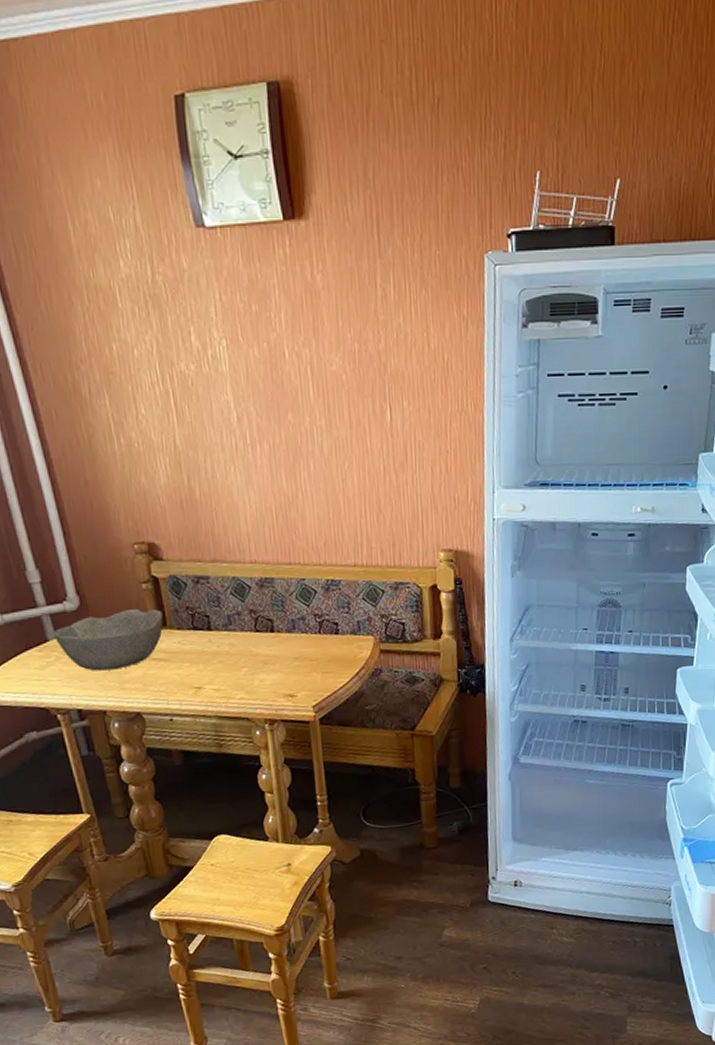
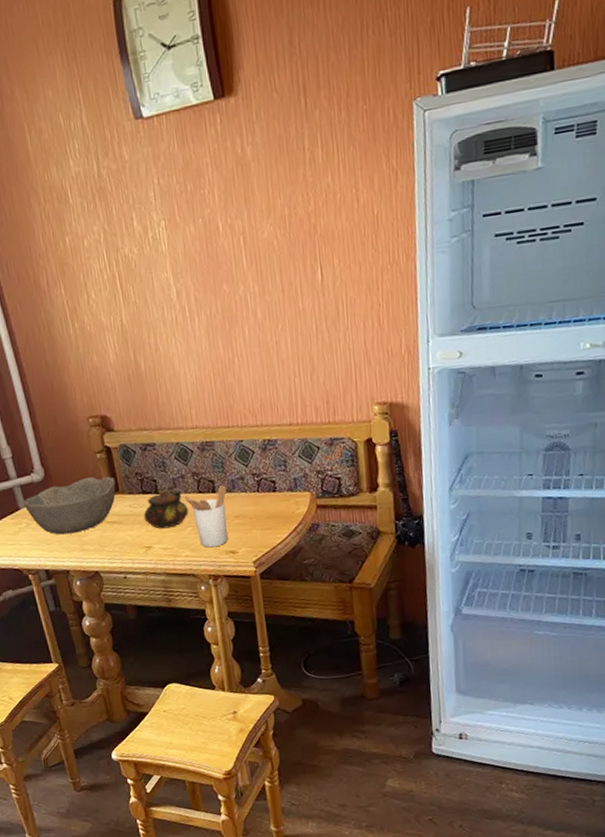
teapot: none [193,628,244,669] -> present [143,490,188,529]
utensil holder: none [239,625,286,690] -> present [183,485,228,548]

